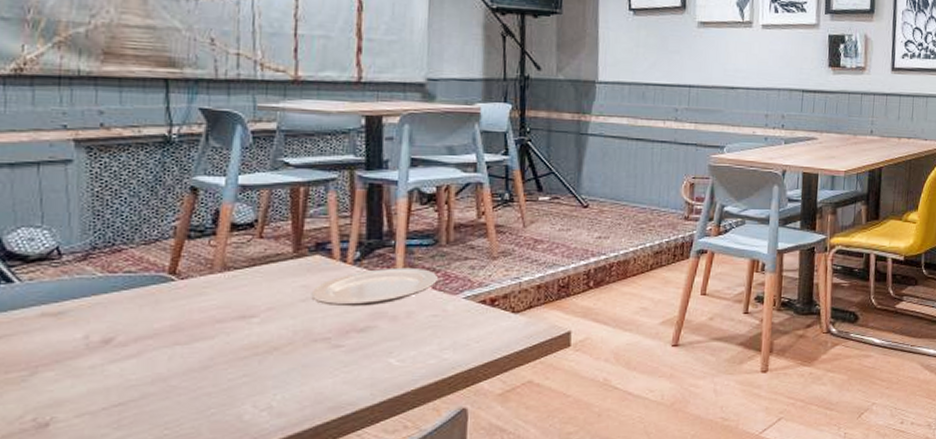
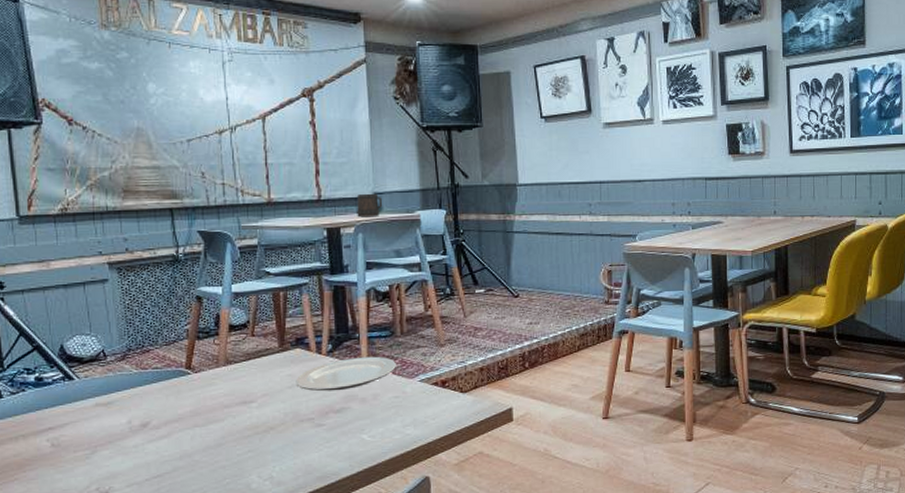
beer mug: none [404,78,437,107] -> present [356,193,383,218]

